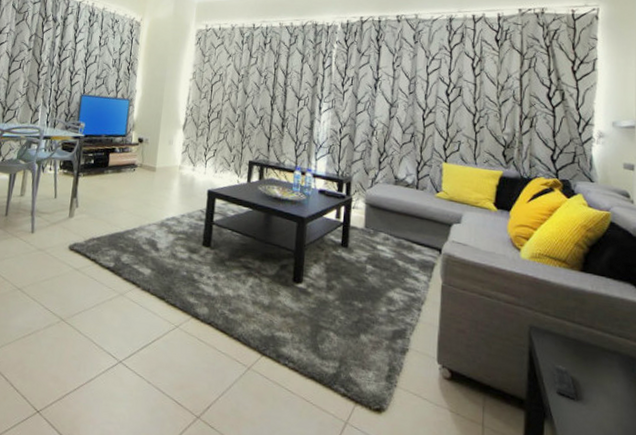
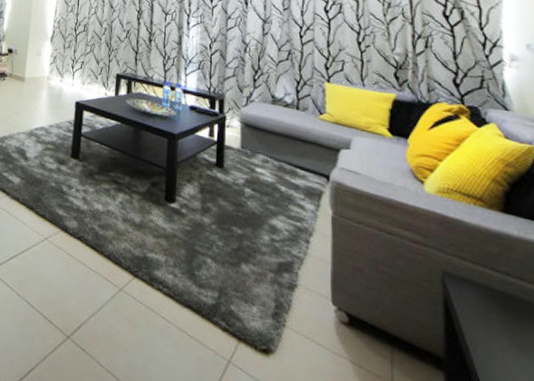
remote control: present [550,365,576,400] -> none [473,320,510,366]

